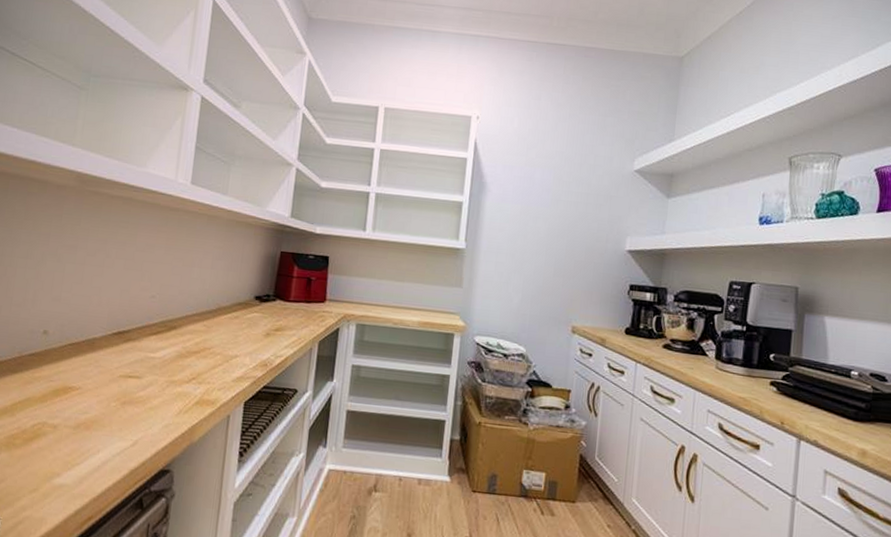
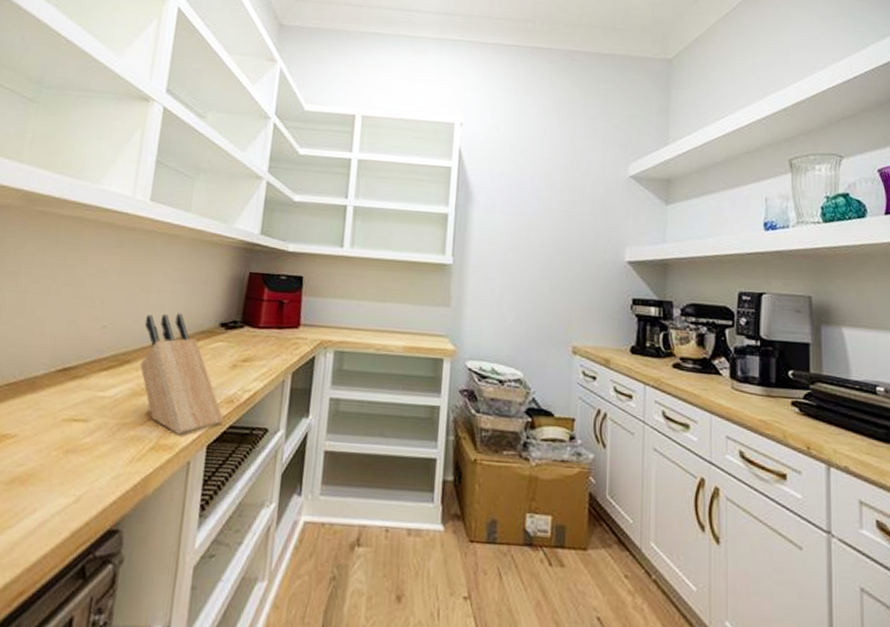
knife block: none [185,286,259,392] -> present [140,313,224,434]

